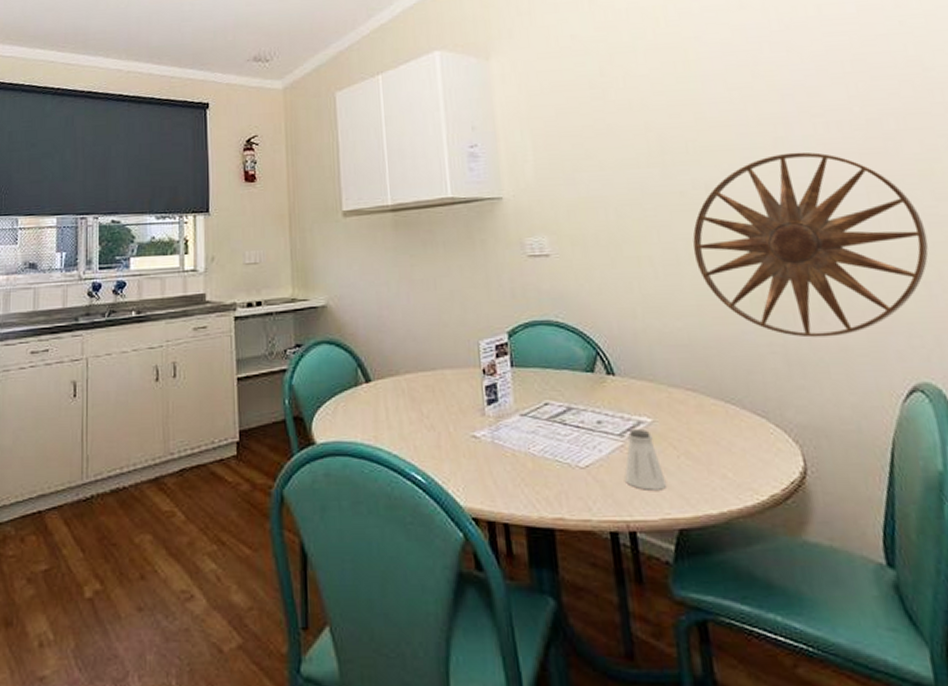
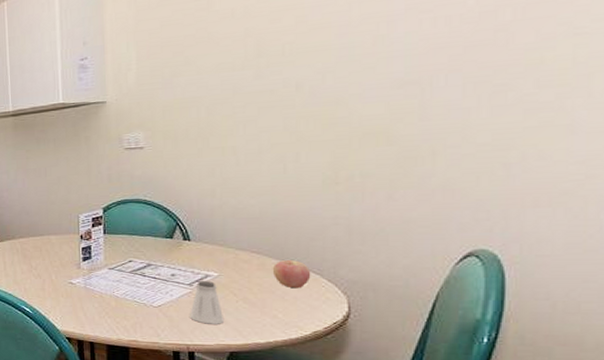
wall art: present [692,152,929,338] -> none [275,47,519,212]
apple: none [712,399,757,437] -> present [272,260,311,289]

